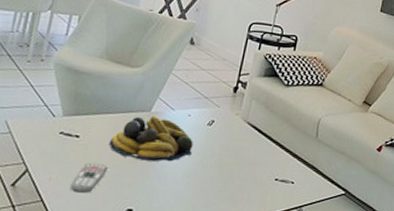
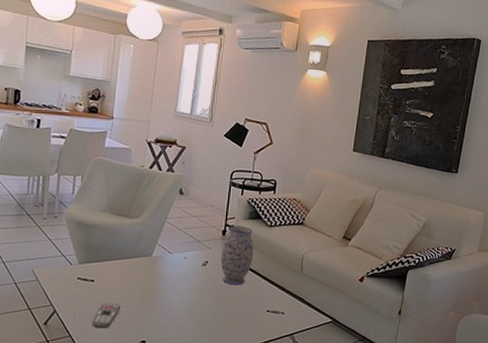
fruit bowl: present [108,115,193,162] -> none [119,259,191,299]
vase: none [228,82,267,149] -> present [220,226,254,285]

